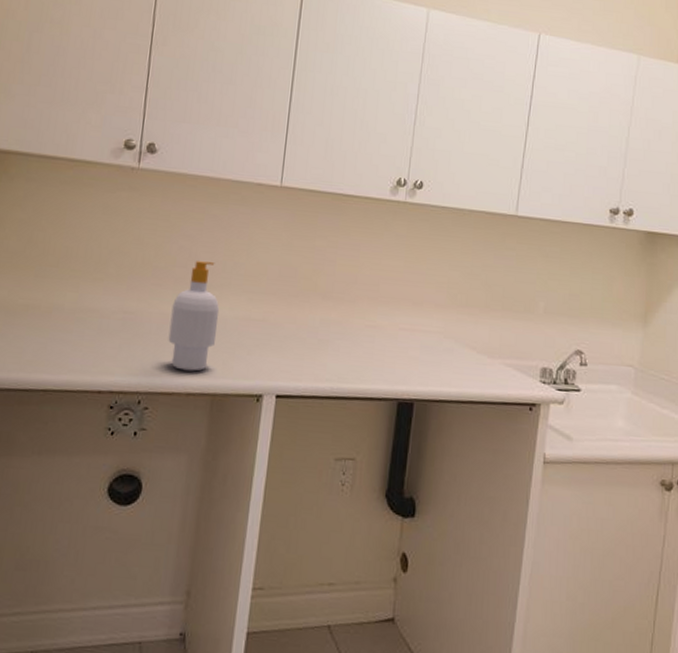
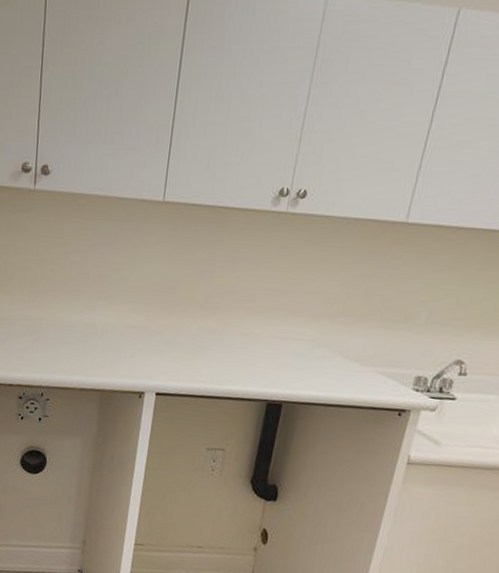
soap bottle: present [168,261,220,372] -> none [64,274,107,371]

